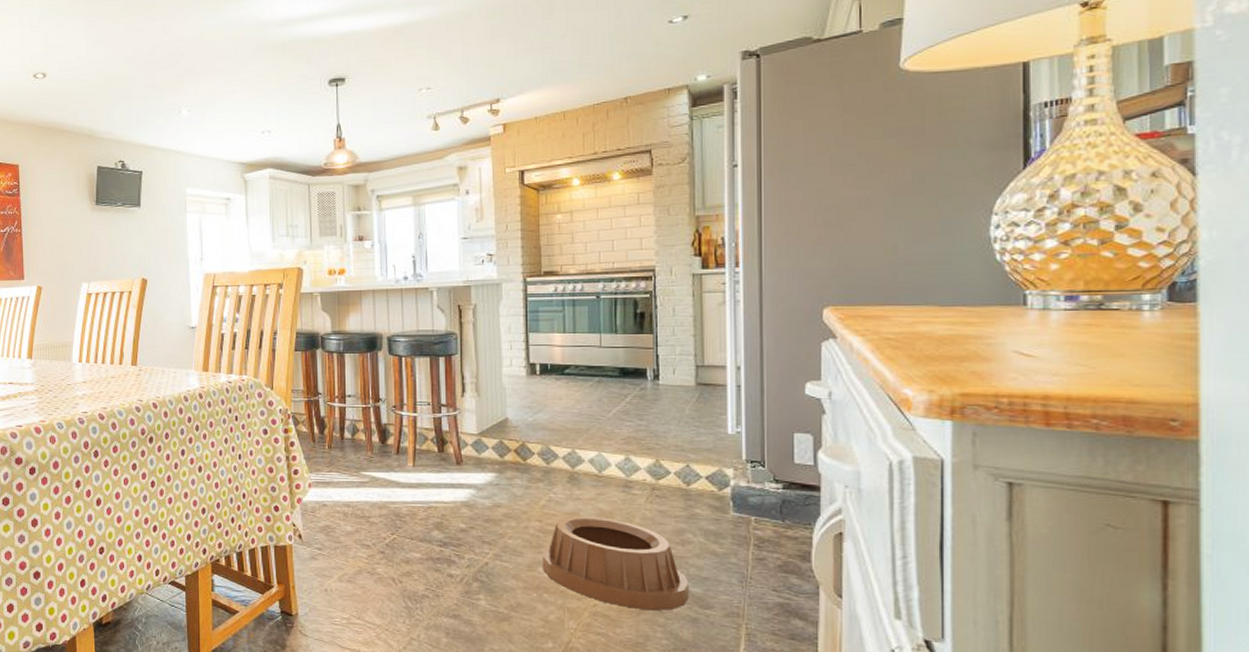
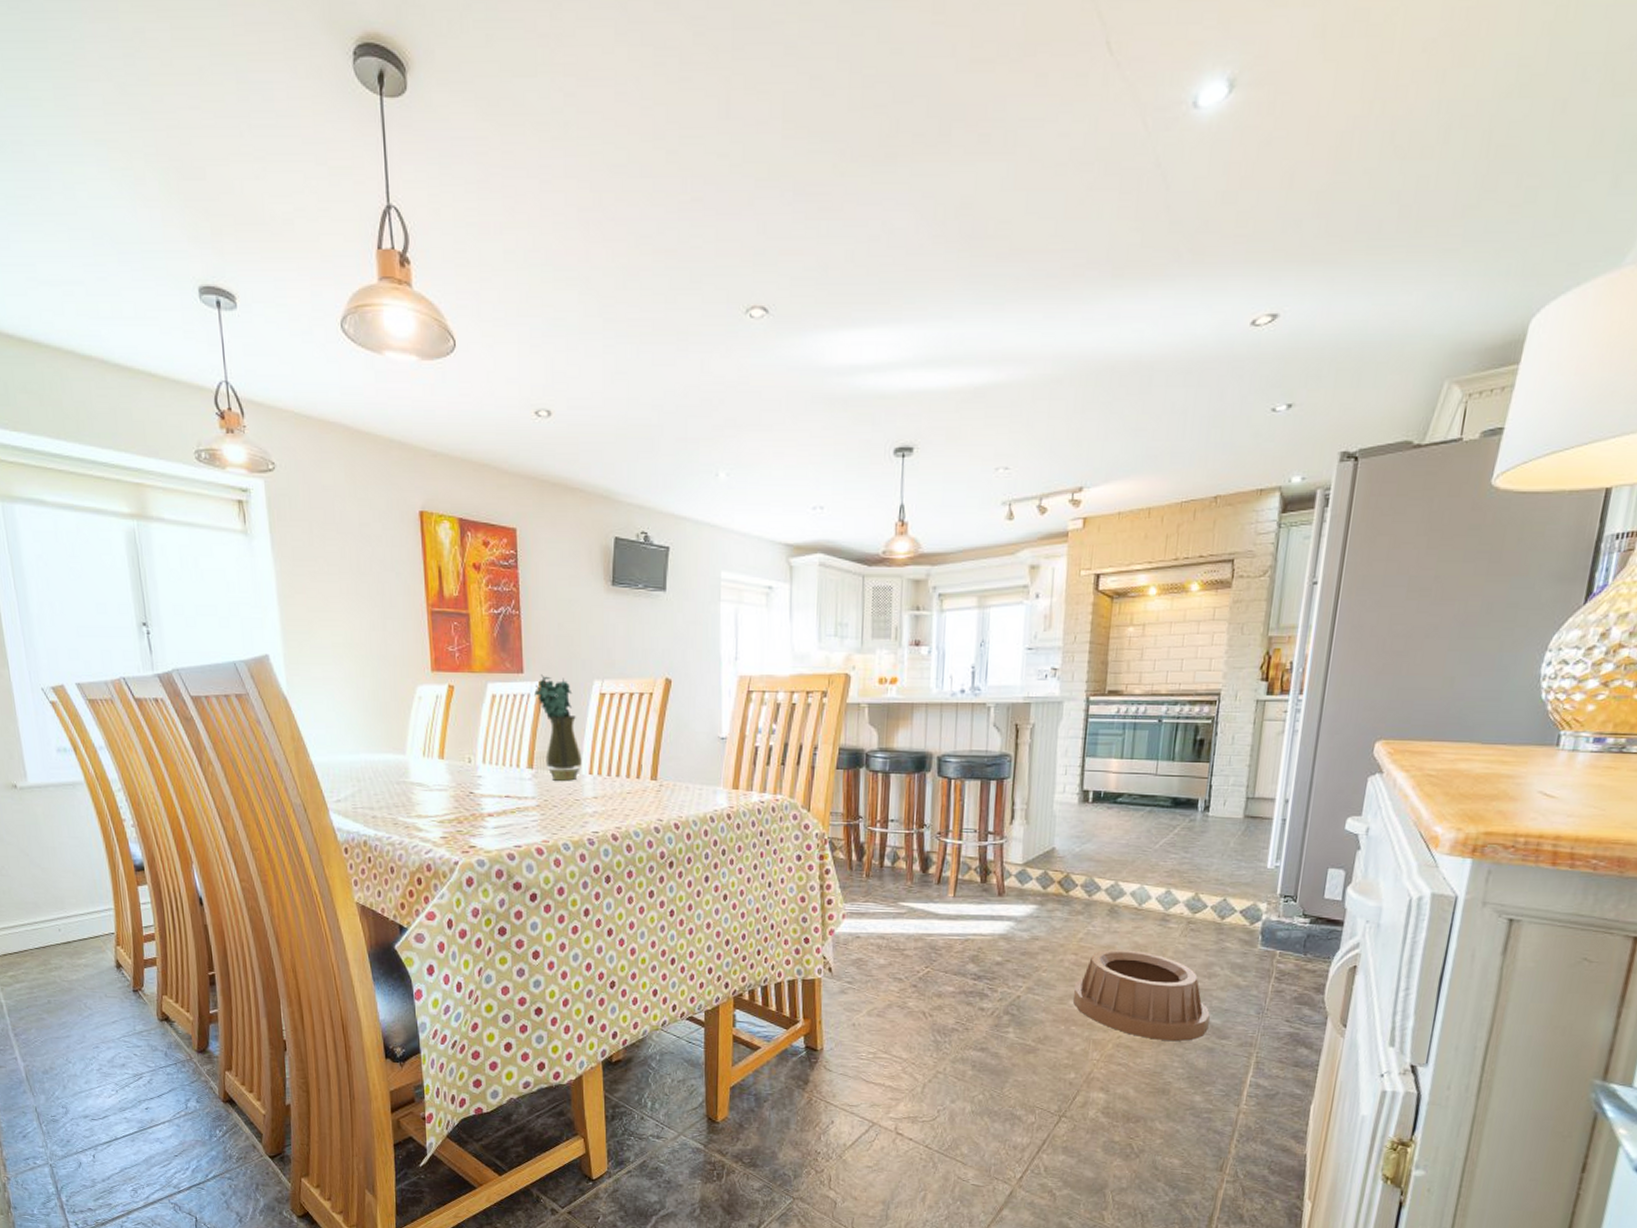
vase: none [33,280,73,368] -> present [534,674,582,781]

